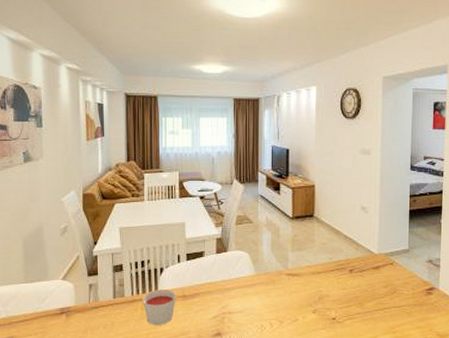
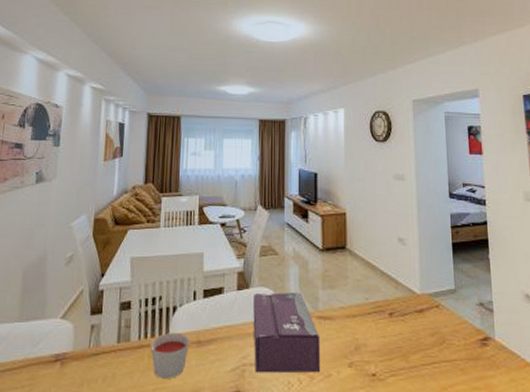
tissue box: none [231,254,289,319] -> present [253,292,321,374]

